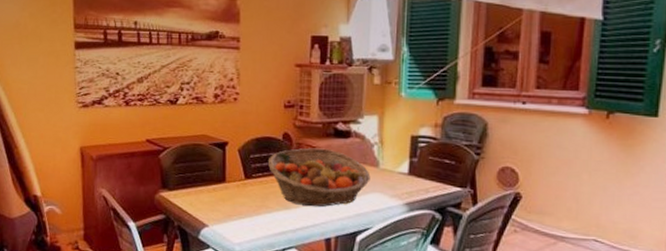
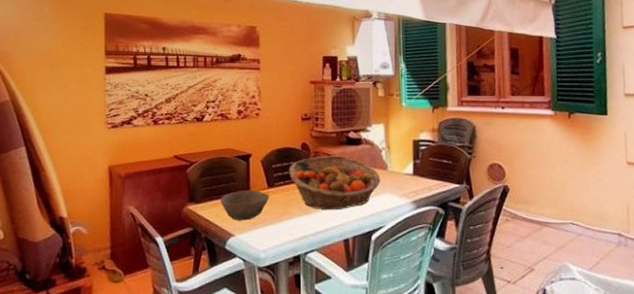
bowl: none [193,179,247,212] -> present [220,189,270,221]

